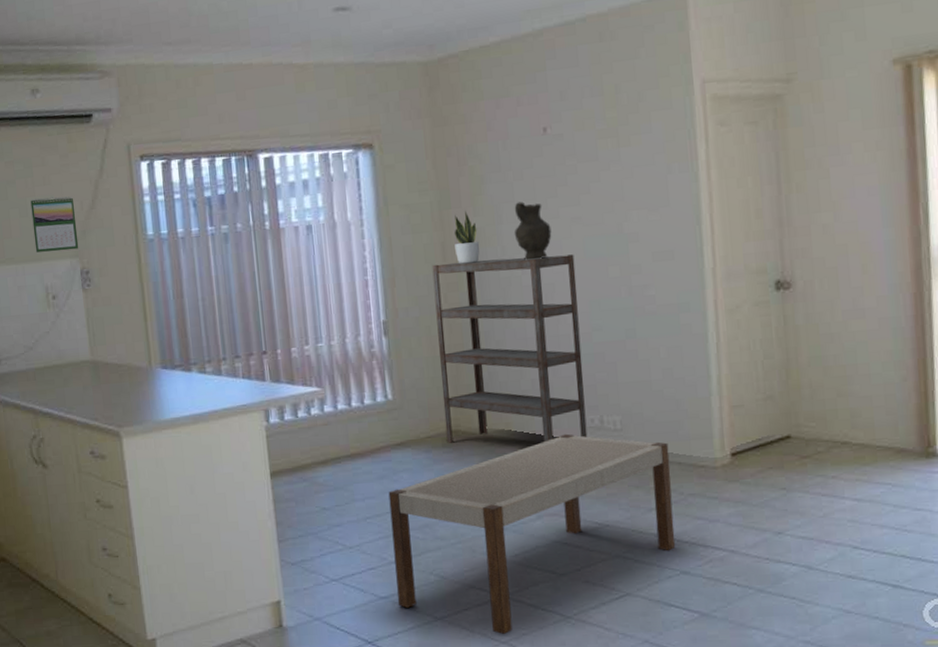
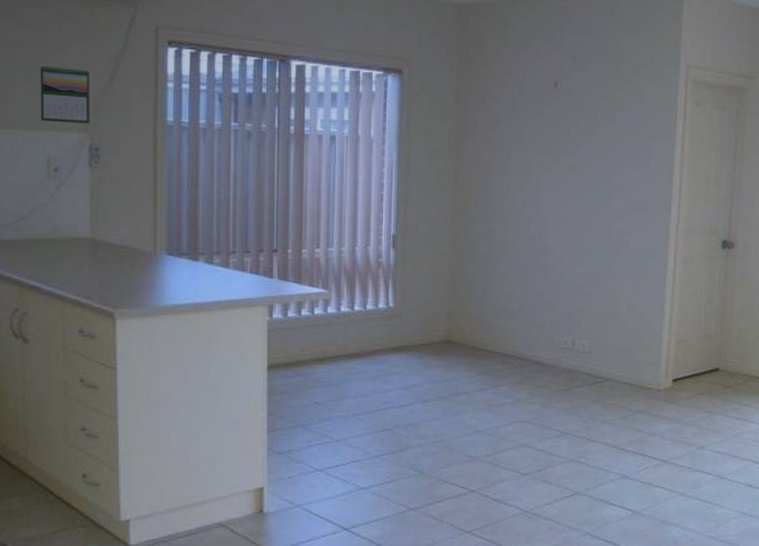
bench: present [388,433,676,635] -> none [377,352,625,526]
shelving unit: present [432,254,588,443] -> none [438,189,568,358]
potted plant: present [455,210,480,264] -> none [466,144,488,192]
decorative vase: present [514,201,552,261] -> none [519,144,551,197]

